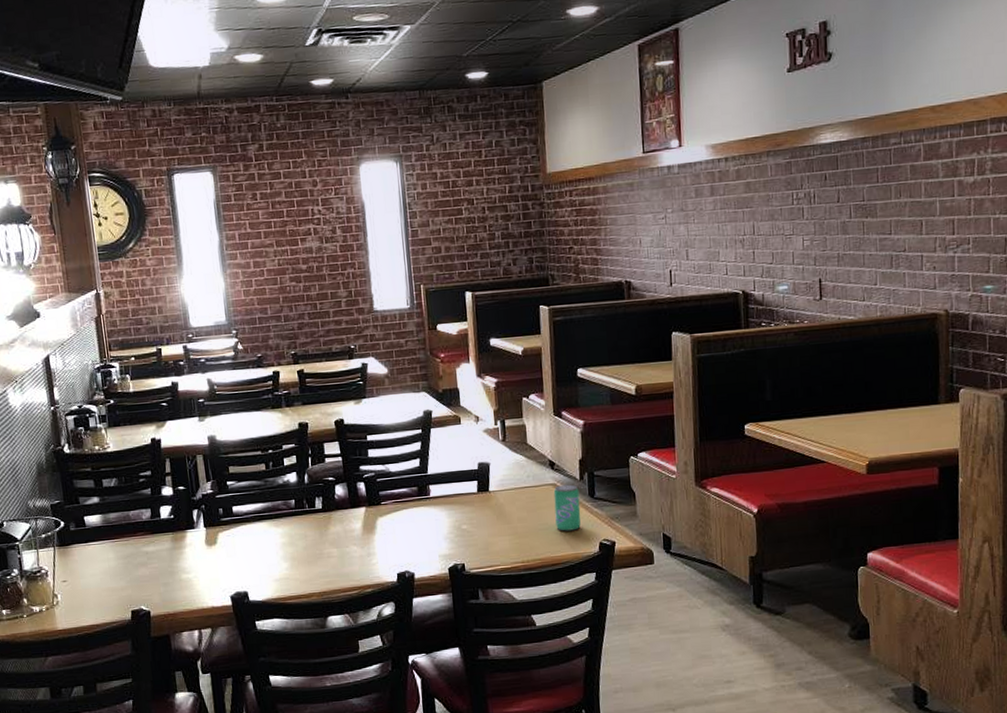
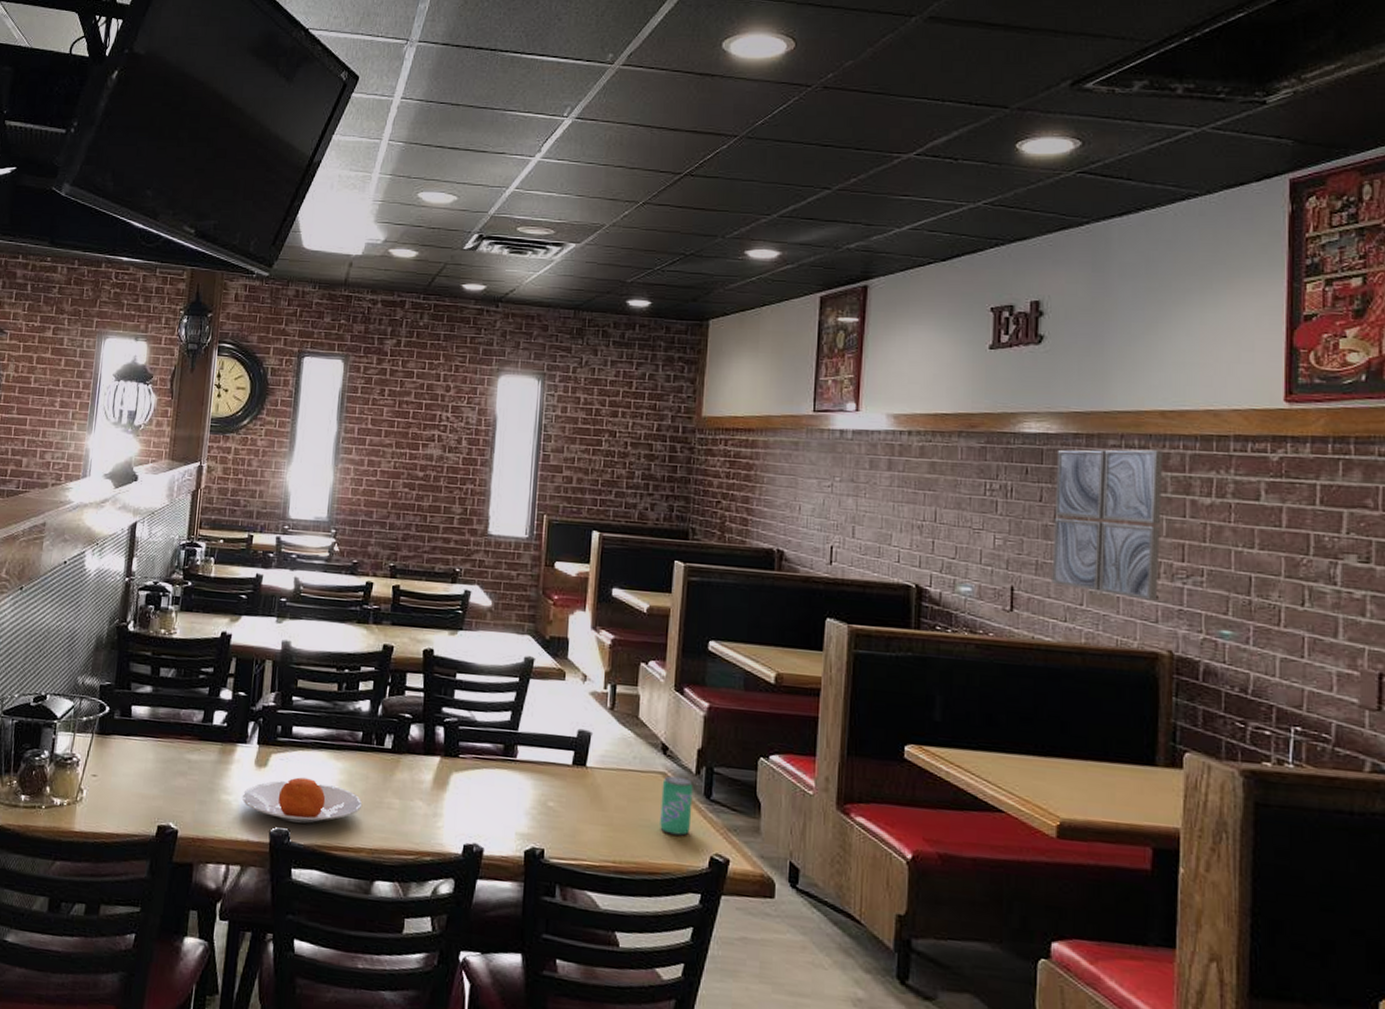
plate: none [200,546,306,585] -> present [241,777,363,824]
wall art: none [849,141,935,272] -> present [1052,449,1163,601]

